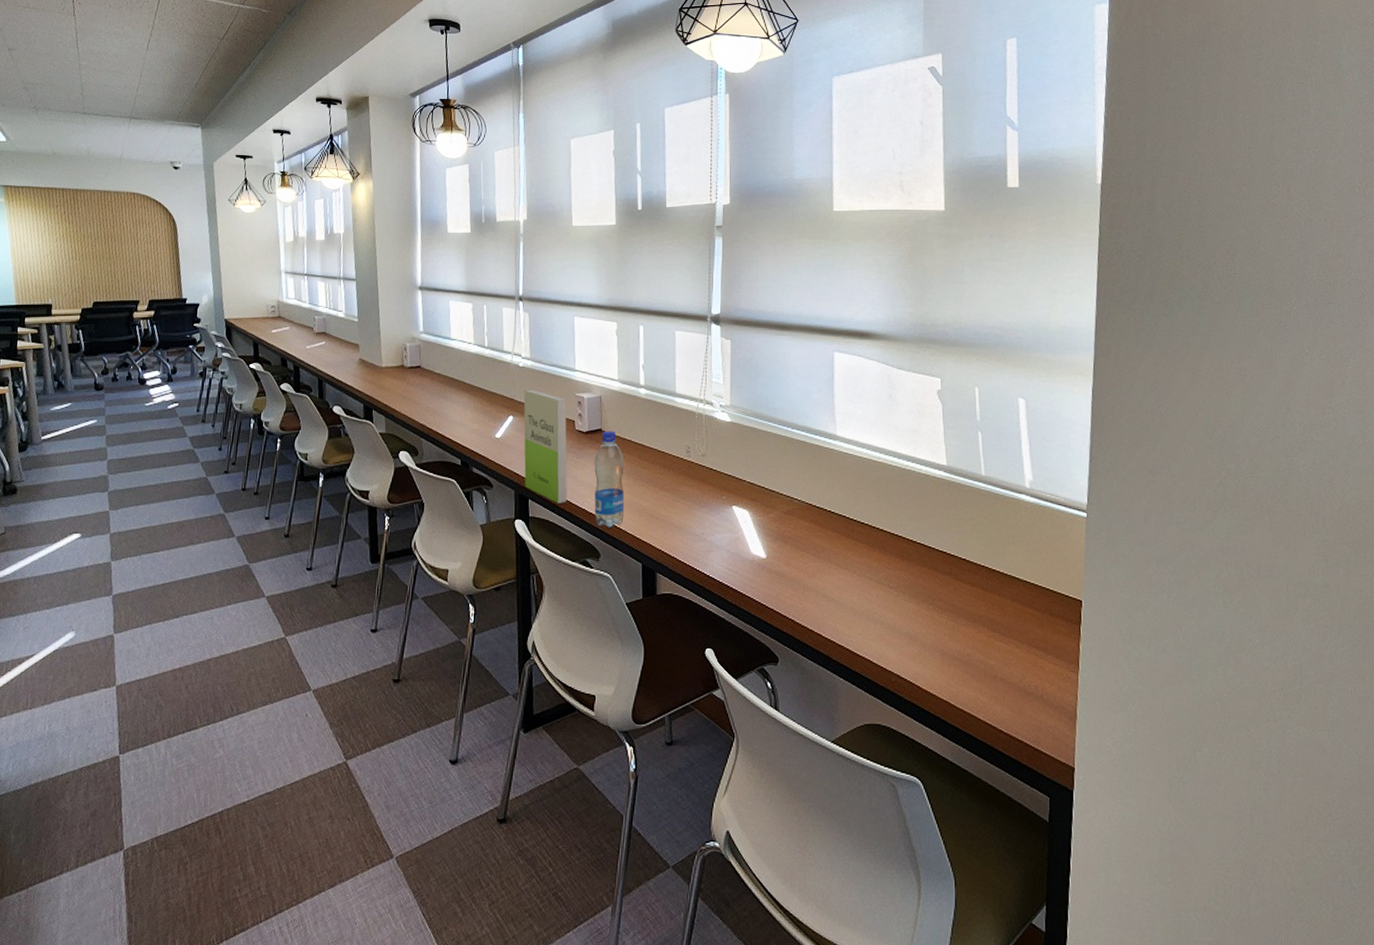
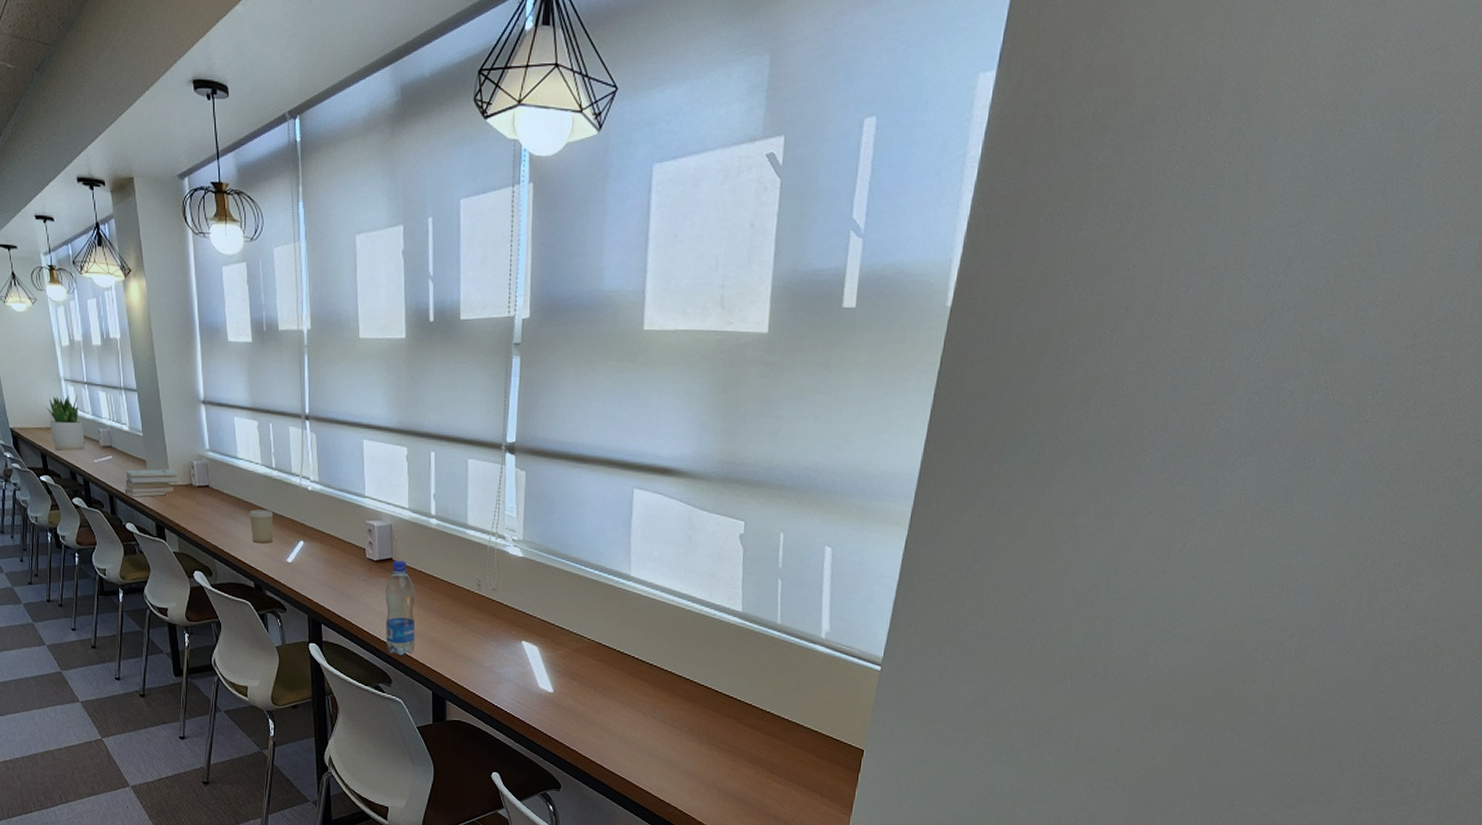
planter: none [264,285,300,338] -> present [46,394,85,451]
books: none [334,352,391,381] -> present [124,469,179,498]
cup: none [459,387,484,420] -> present [249,510,274,543]
book: present [523,389,567,503] -> none [313,514,359,630]

